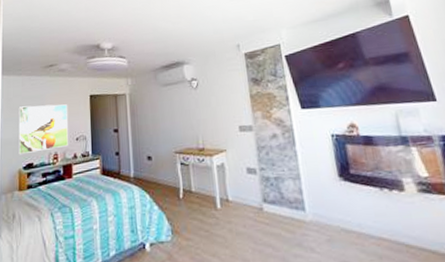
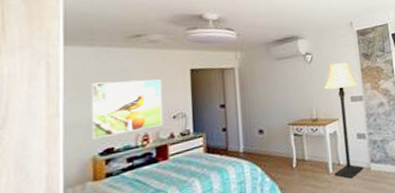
lamp: none [210,88,255,218] -> present [324,63,364,179]

